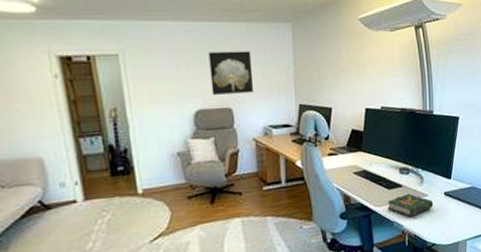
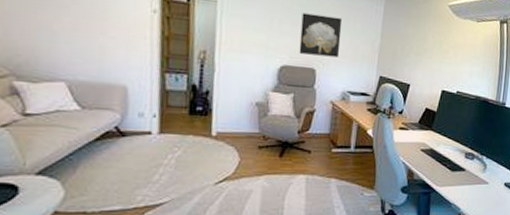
book: present [387,193,434,218] -> none [448,178,493,202]

